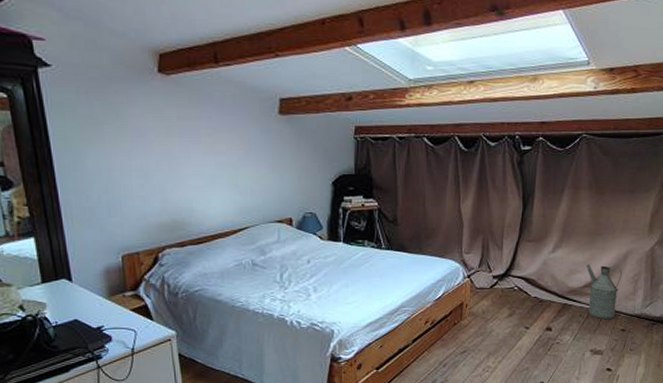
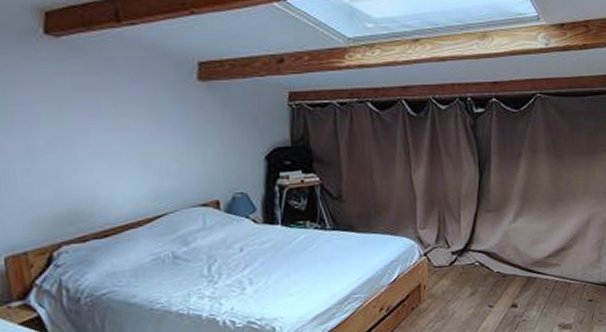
watering can: present [586,264,622,320] -> none [549,232,586,291]

